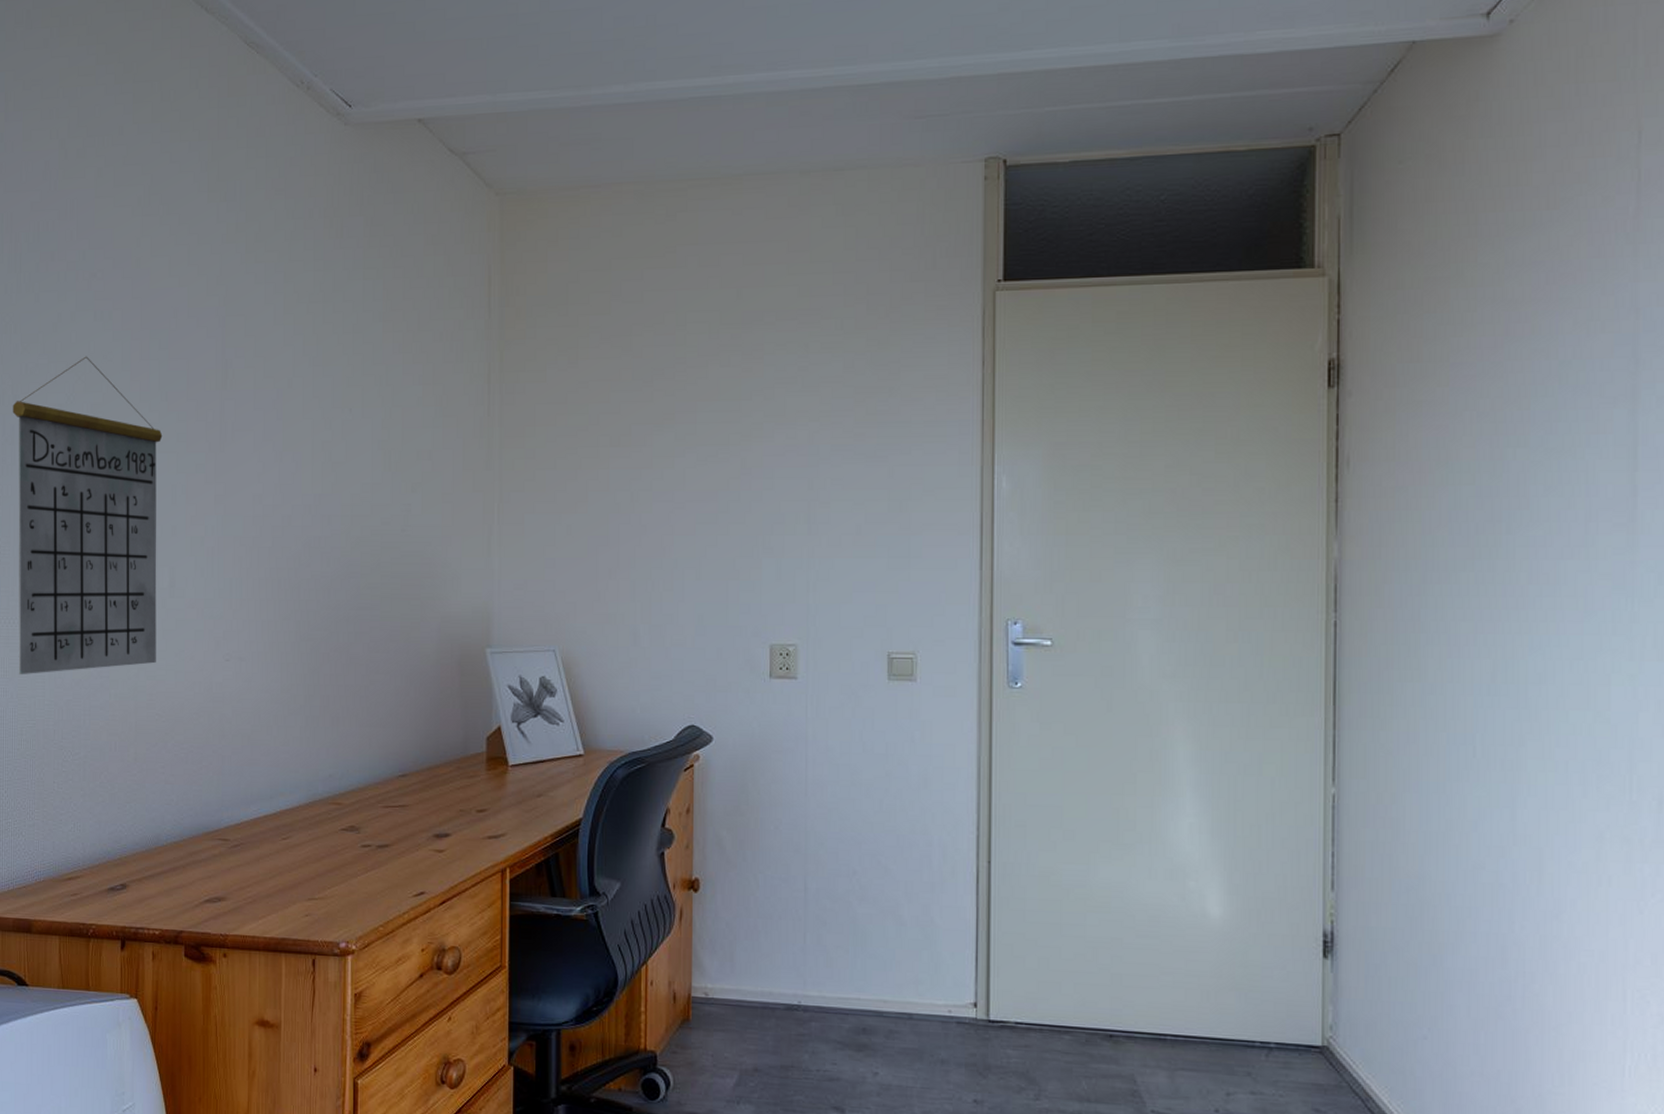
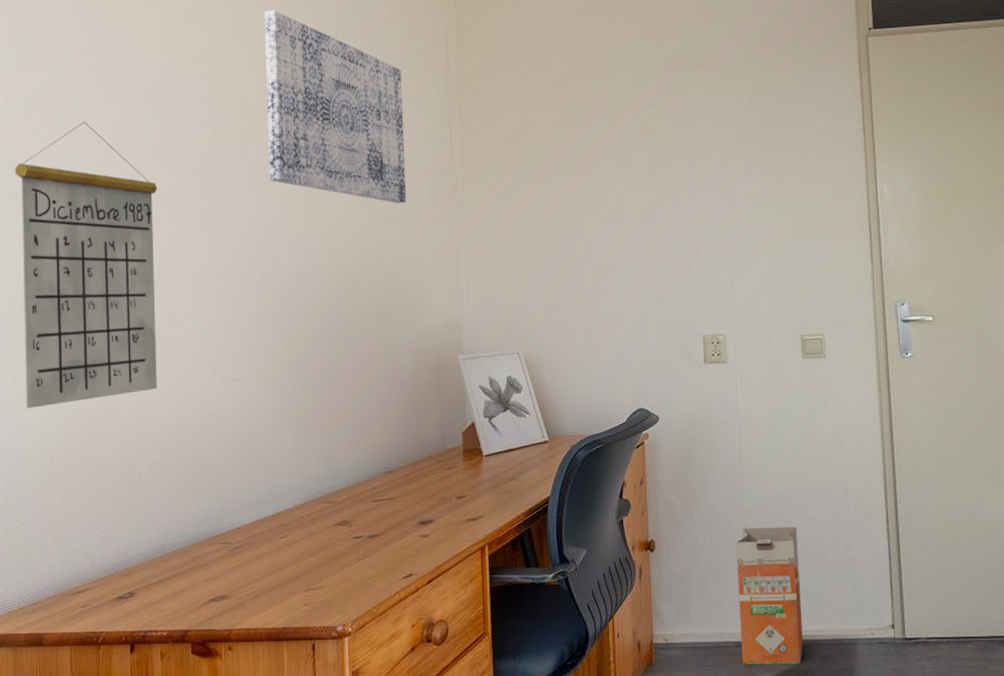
wall art: none [284,234,436,467] -> present [264,10,407,203]
waste bin: none [793,874,867,1037] -> present [736,526,803,666]

